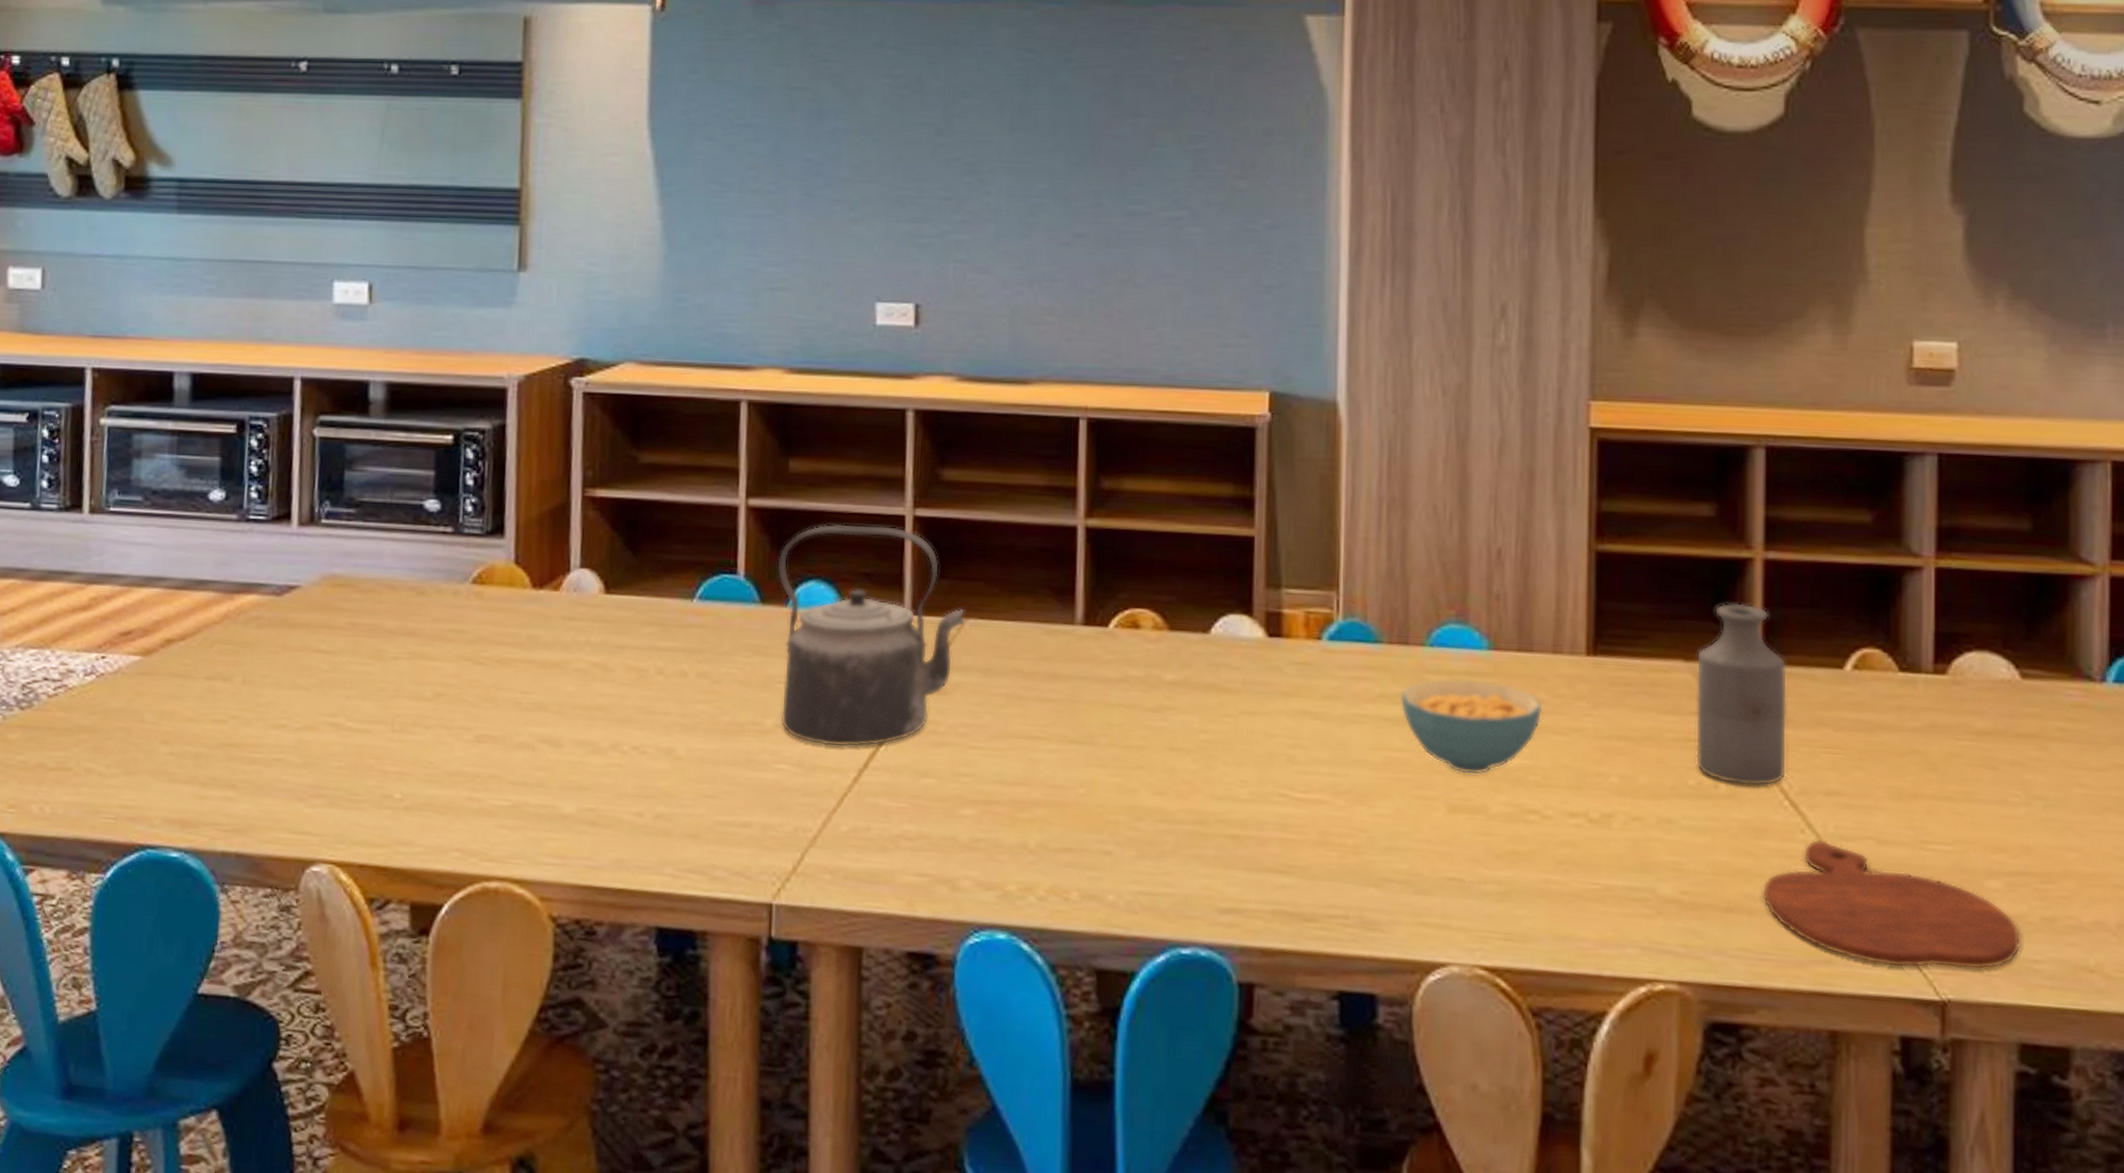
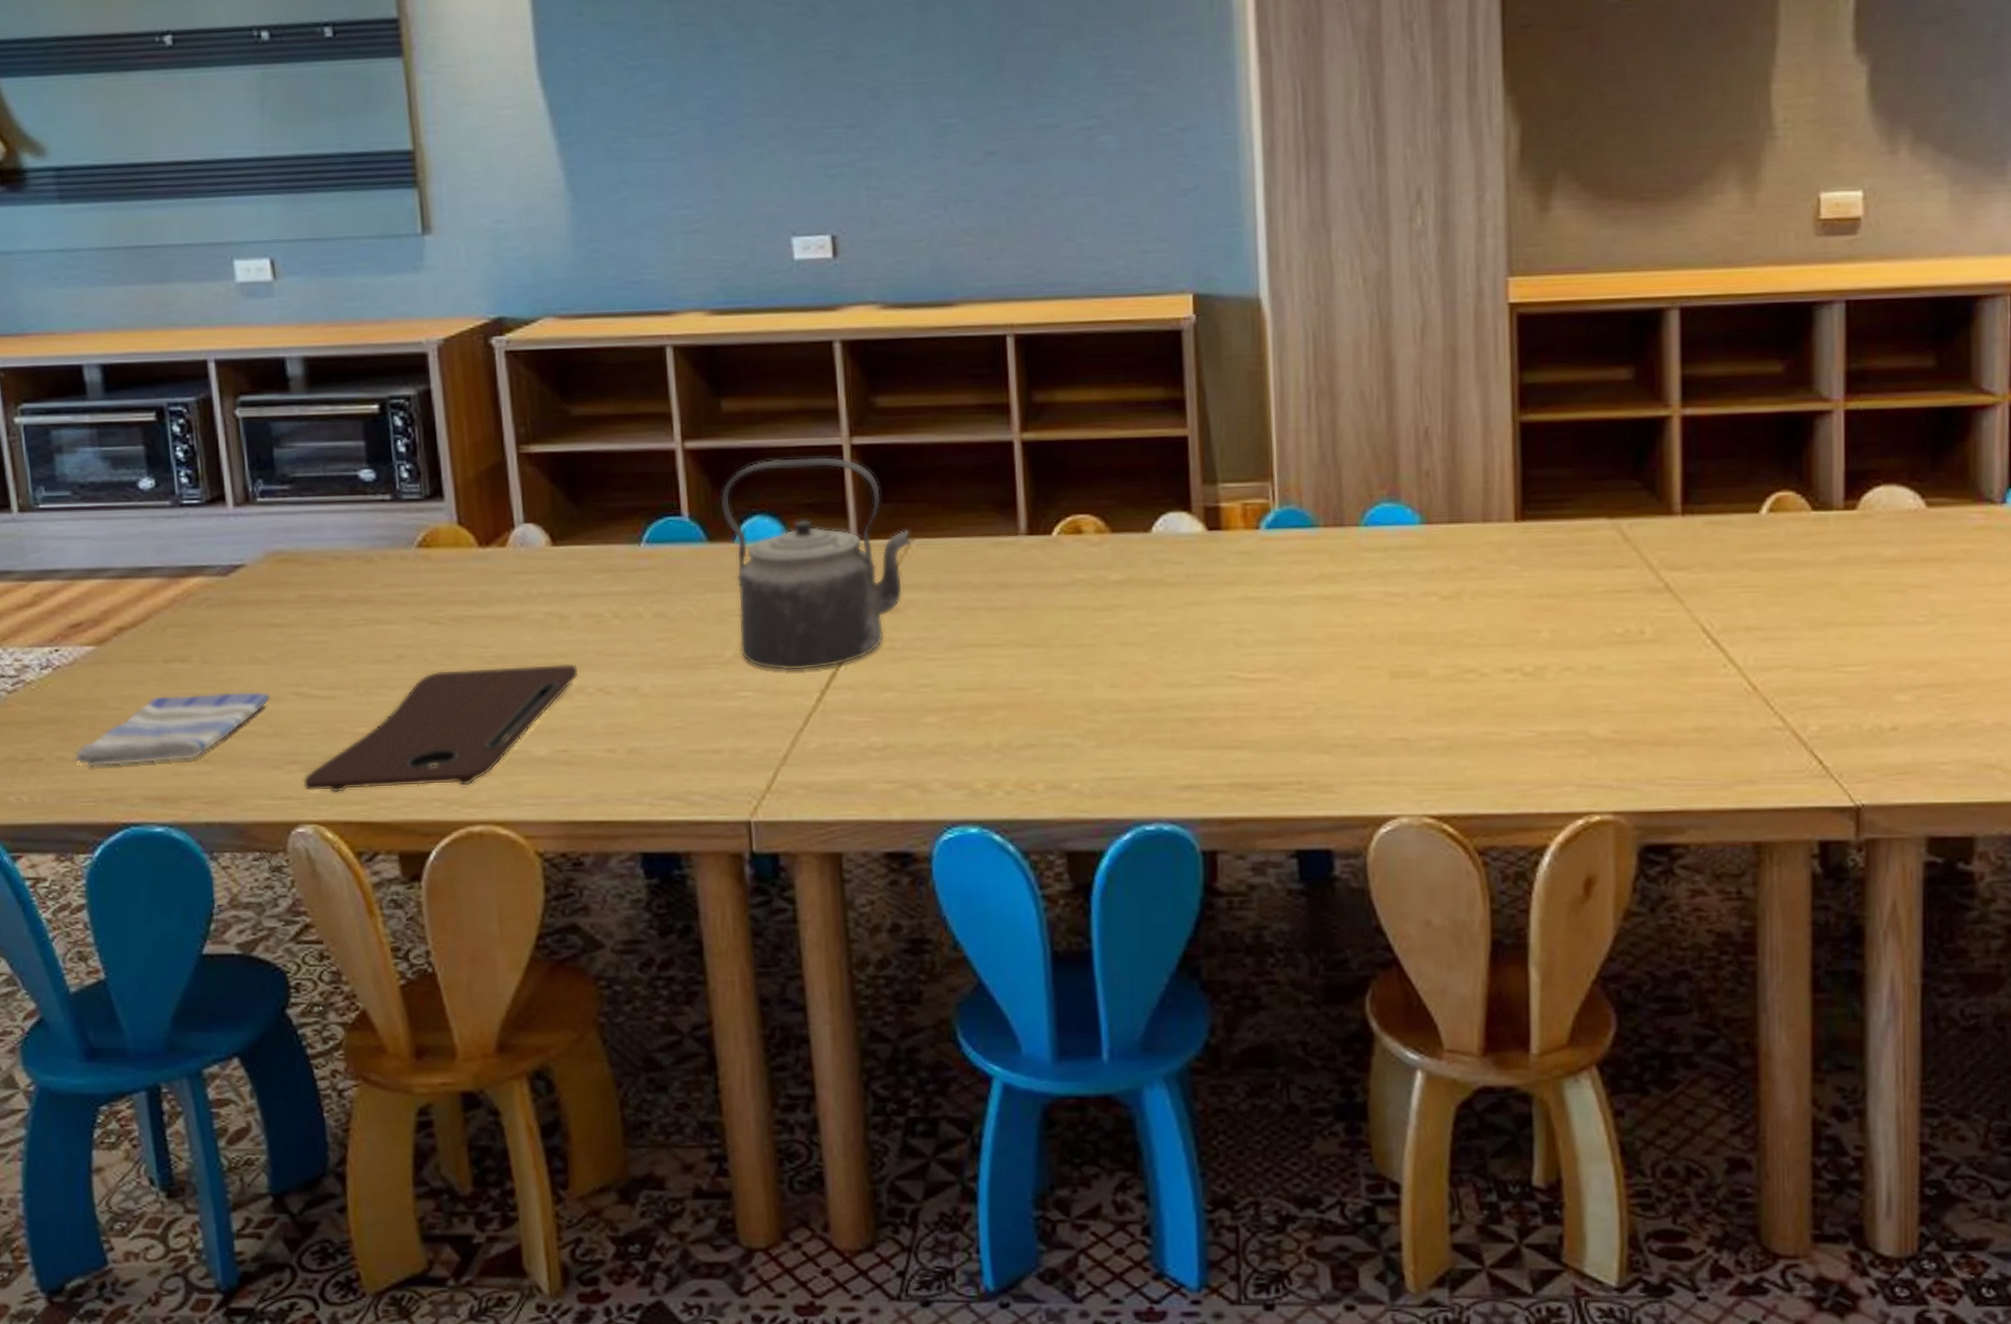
dish towel: none [102,713,306,784] -> present [74,691,271,767]
cutting board: none [325,713,615,838] -> present [303,663,579,794]
cereal bowl: present [1400,678,1543,775] -> none [1339,553,1476,643]
bottle: present [1695,602,1788,787] -> none [1619,459,1708,630]
cutting board: present [1761,839,2022,970] -> none [1688,671,1929,780]

